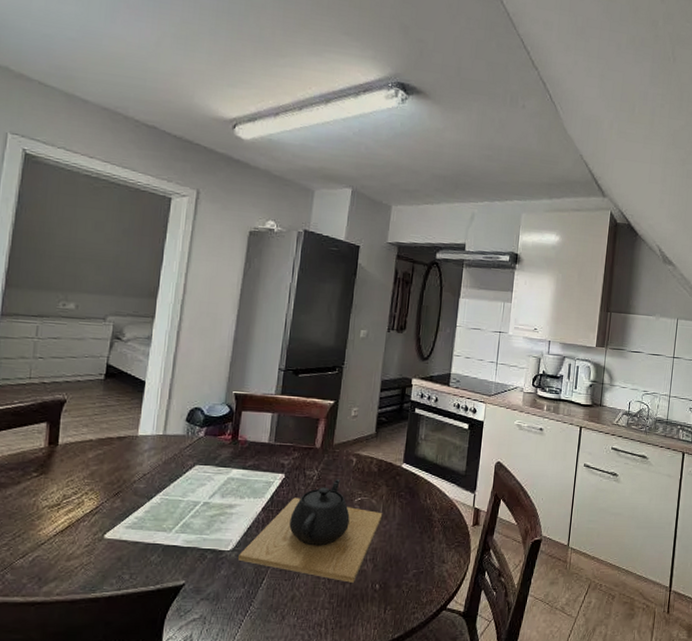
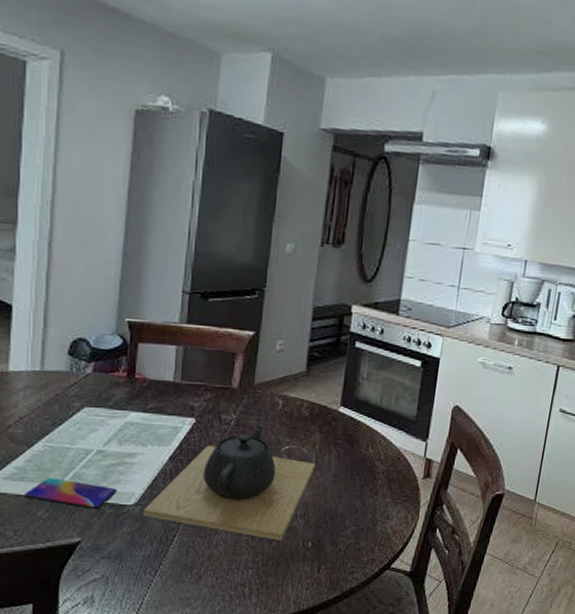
smartphone: none [140,527,219,555] -> present [23,478,118,509]

